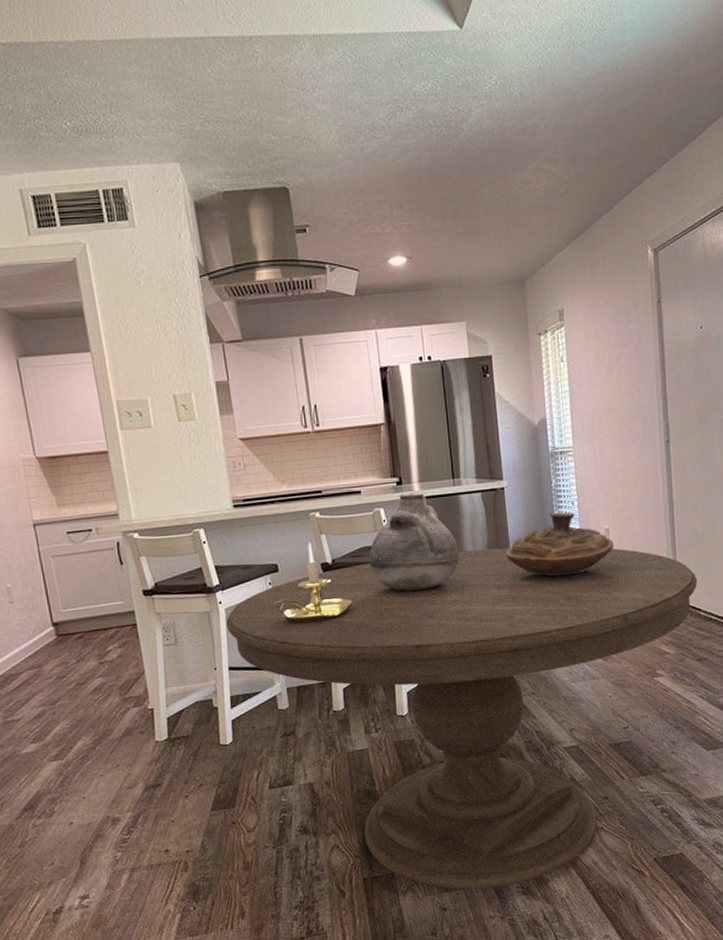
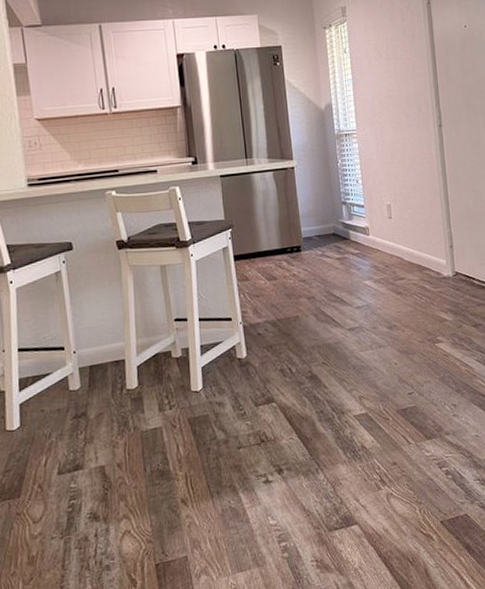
dining table: present [226,547,698,890] -> none [17,223,471,568]
candle holder: present [273,542,353,624] -> none [66,220,148,302]
vase: present [368,493,460,591] -> none [164,172,253,267]
decorative bowl: present [506,512,614,577] -> none [297,190,395,250]

